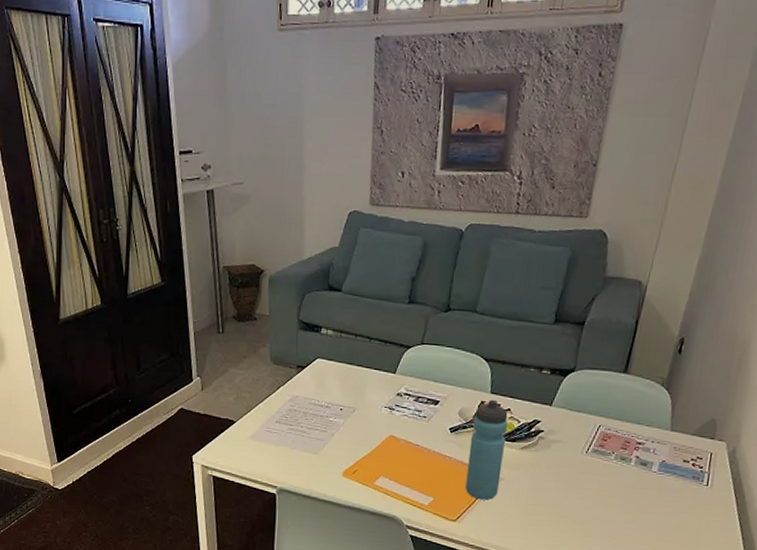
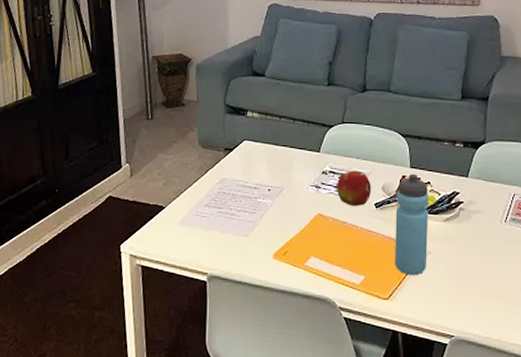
fruit: none [406,393,448,430] -> present [332,170,372,207]

